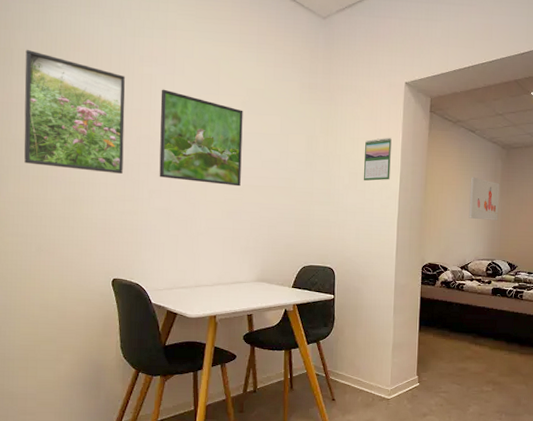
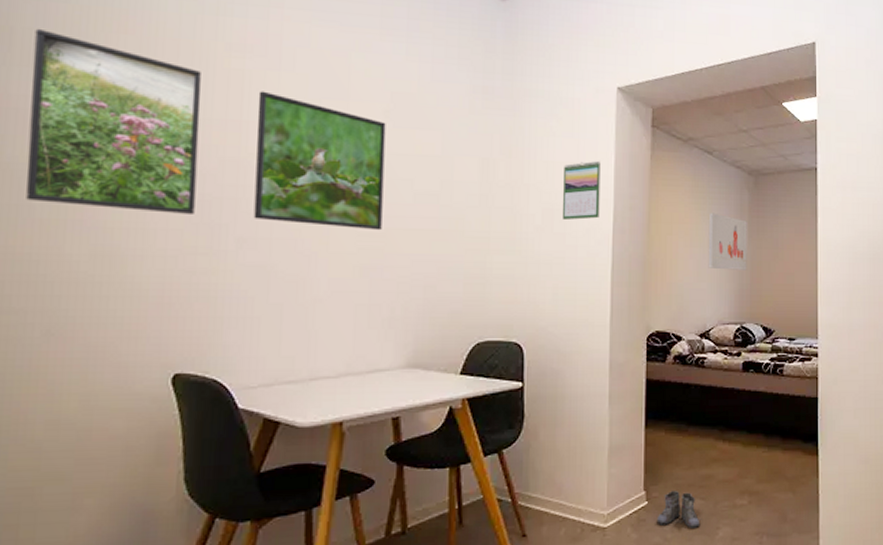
boots: none [425,376,458,404] -> present [656,490,702,528]

